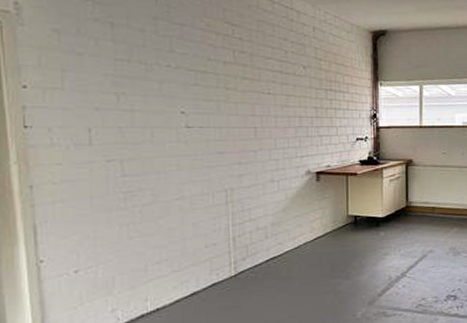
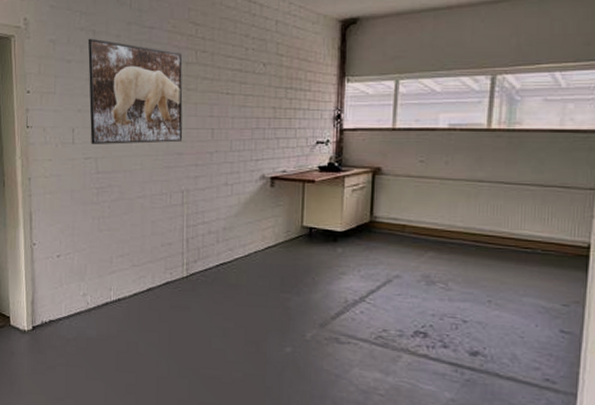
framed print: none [104,30,224,146] -> present [88,38,183,145]

